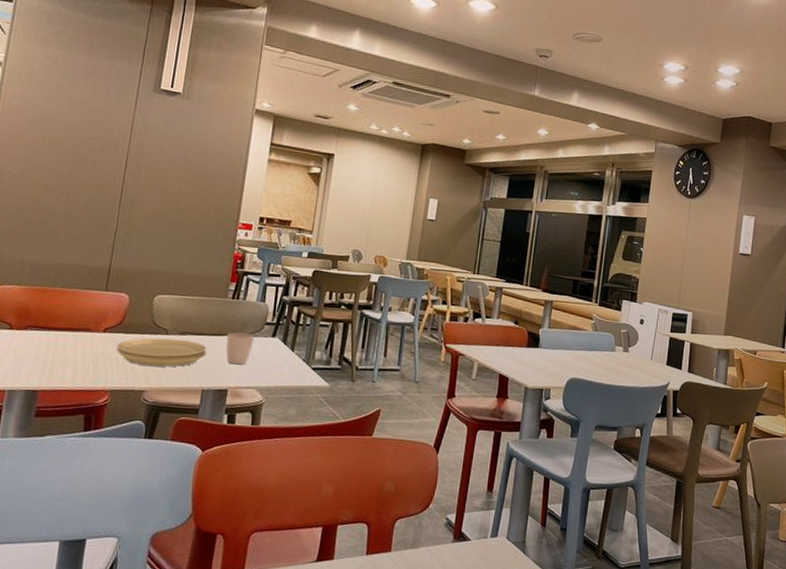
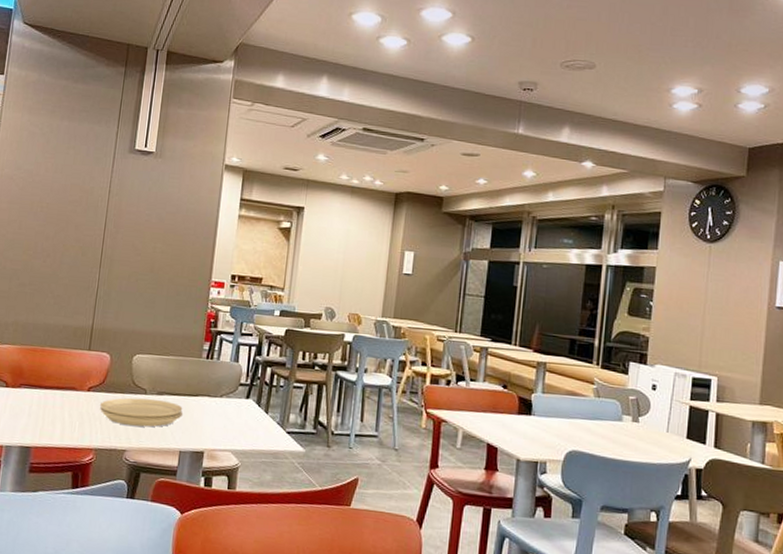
cup: present [225,332,255,365] -> none [201,393,229,427]

